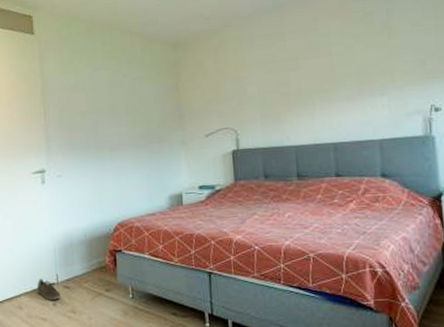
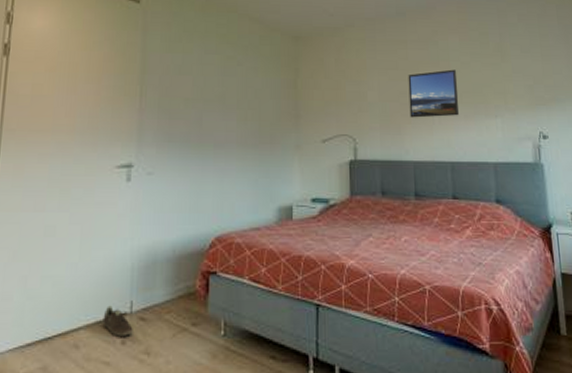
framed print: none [287,54,342,106] -> present [408,69,460,118]

